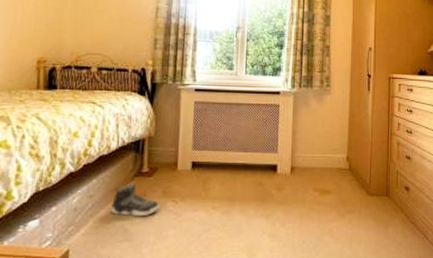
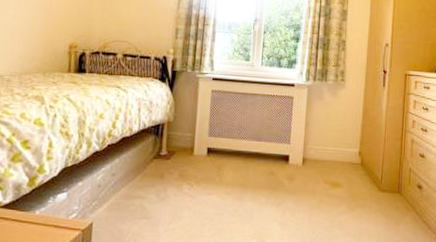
sneaker: present [110,182,160,217] -> none [130,163,177,197]

